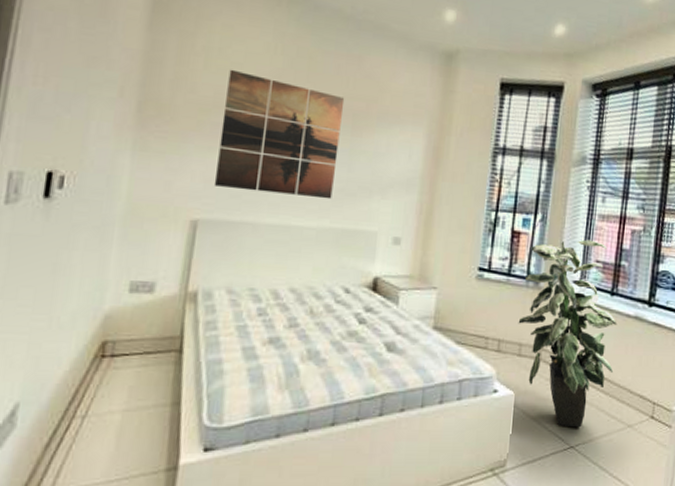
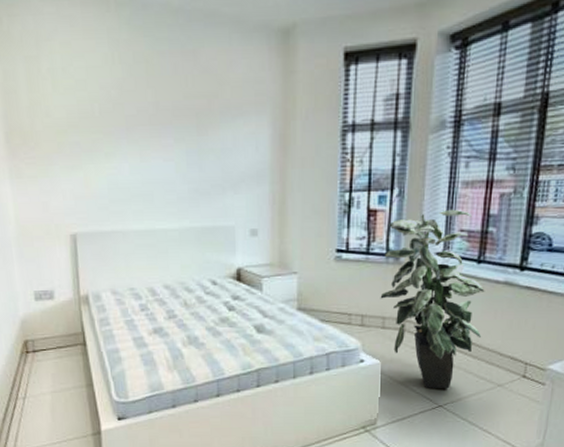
wall art: present [214,69,345,199] -> none [75,87,188,202]

